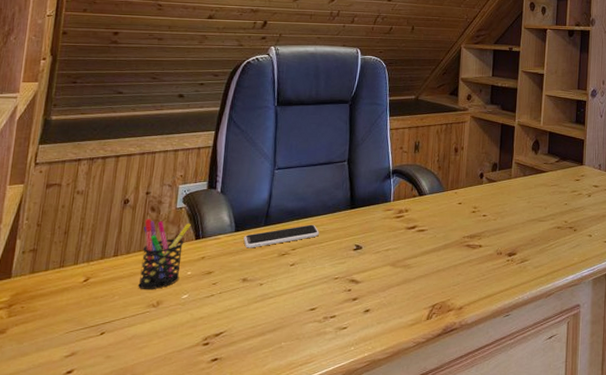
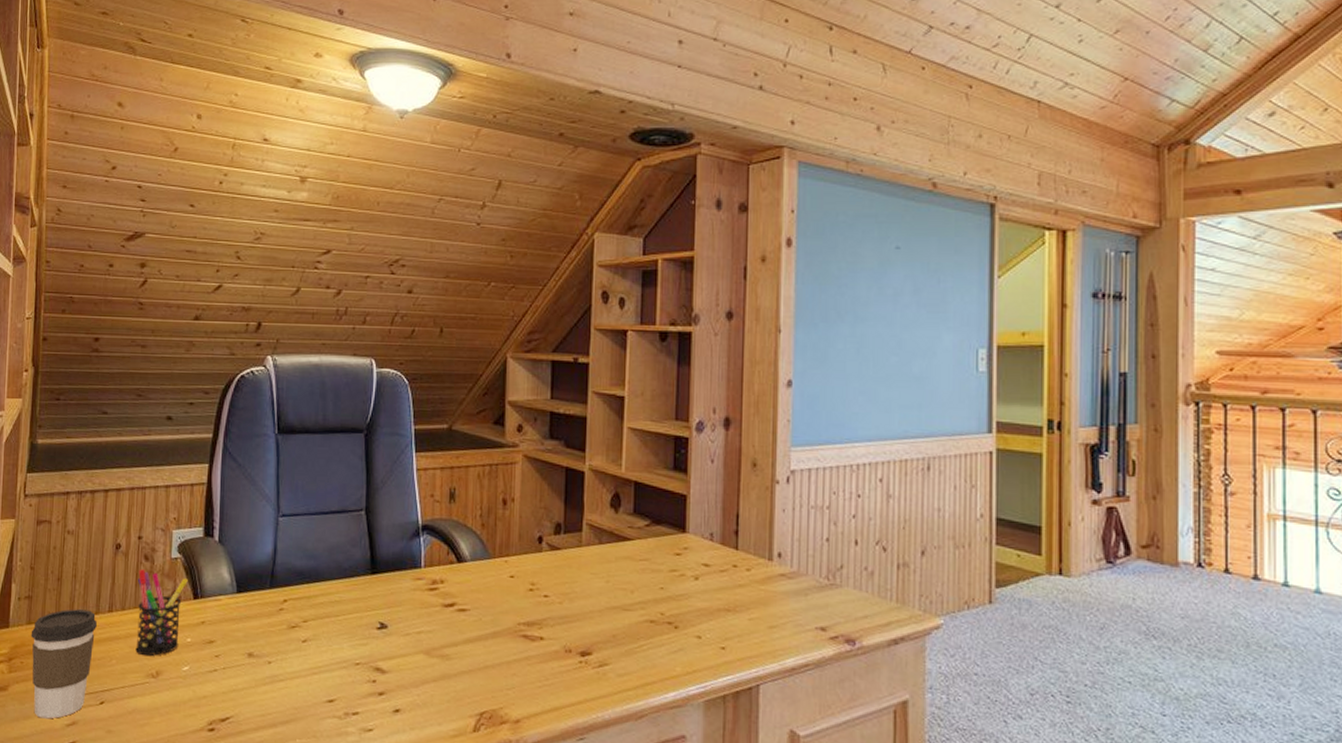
coffee cup: none [32,257,102,354] -> present [31,609,97,719]
smartphone: present [243,224,319,248] -> none [247,590,334,616]

